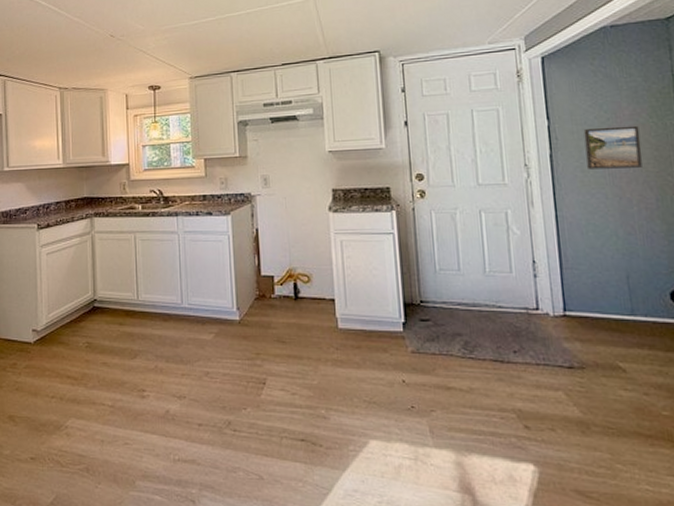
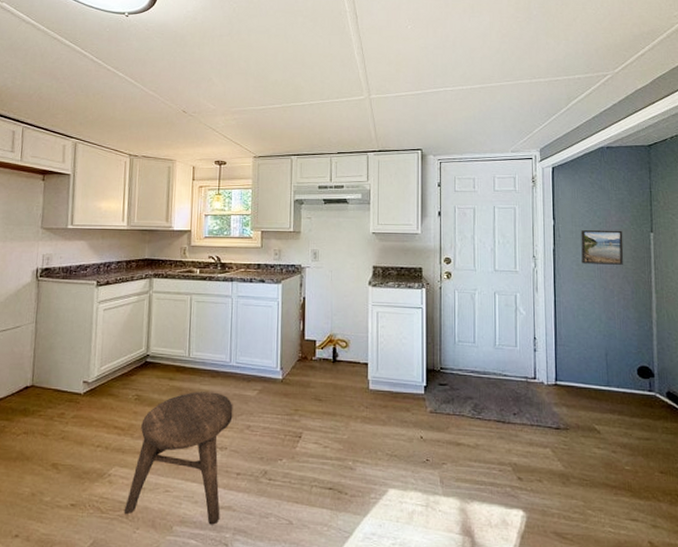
stool: none [84,337,189,480] -> present [124,392,233,525]

